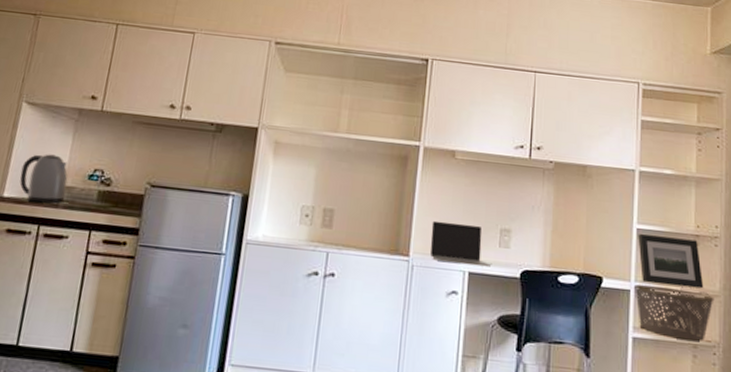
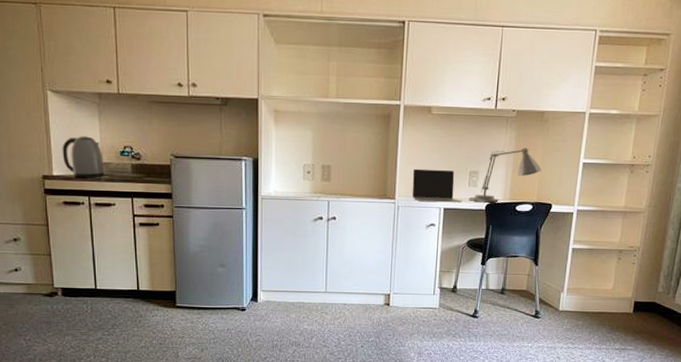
desk lamp: none [499,205,587,271] -> present [469,147,542,203]
basket: present [635,283,714,342] -> none [577,207,640,248]
picture frame: present [638,233,704,289] -> none [583,166,633,207]

